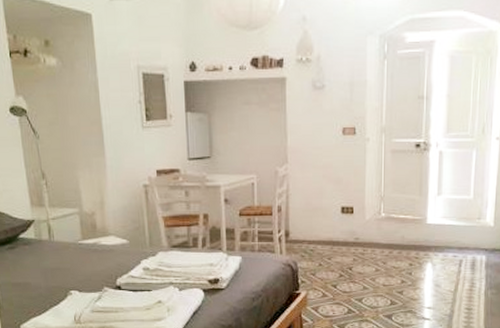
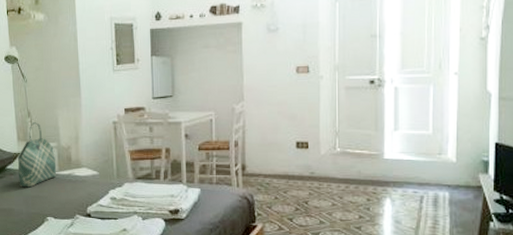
tote bag: none [31,185,80,259] -> present [17,122,57,188]

